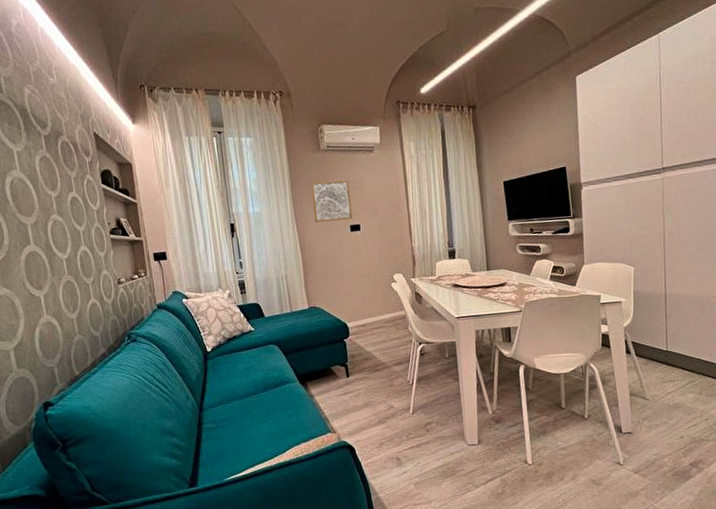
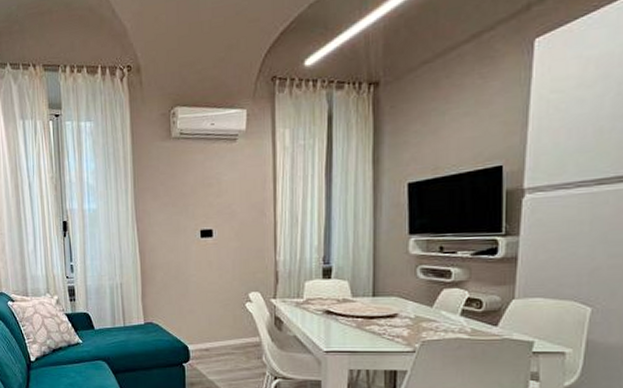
wall art: present [311,180,353,222] -> none [157,174,204,225]

